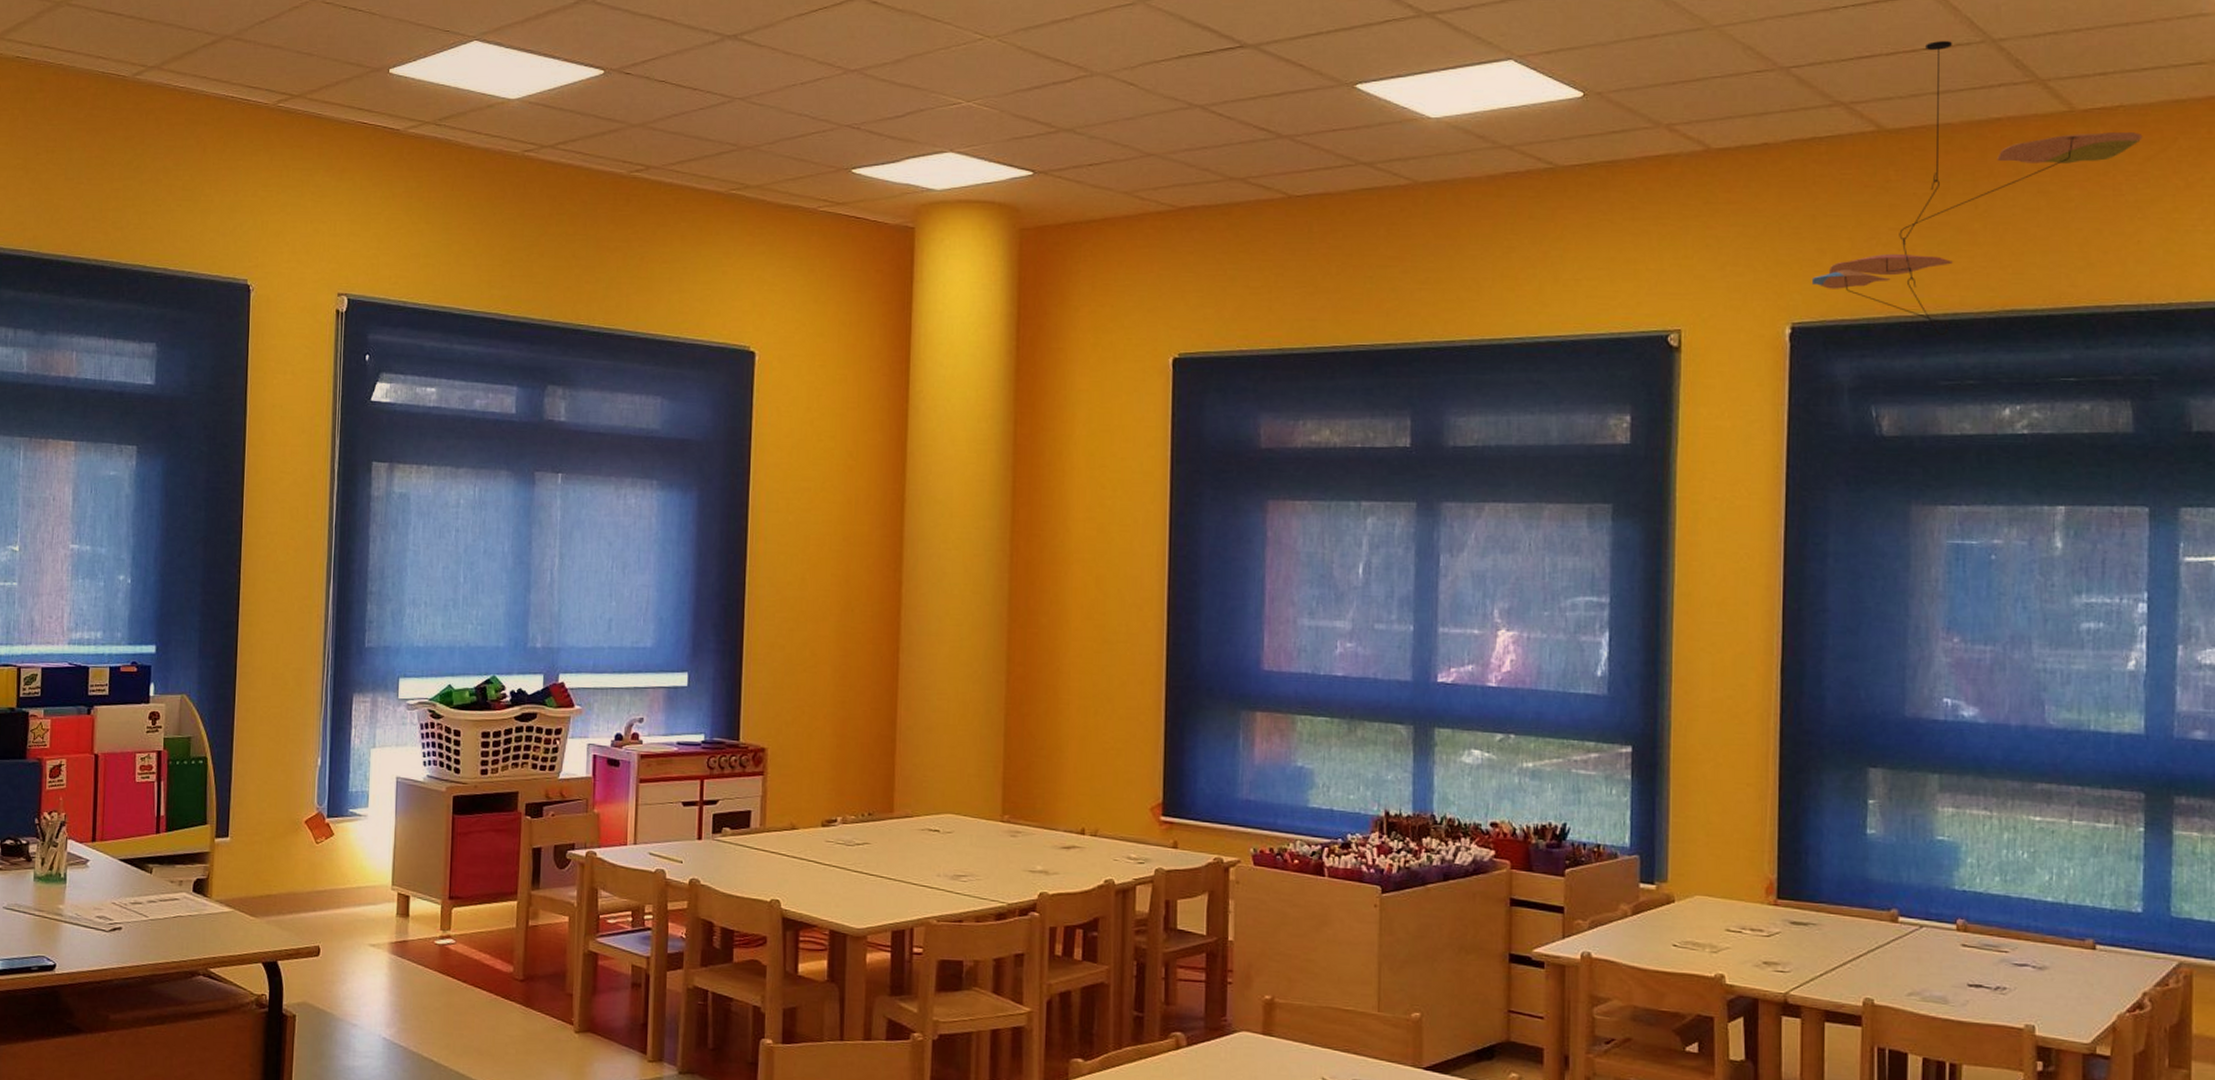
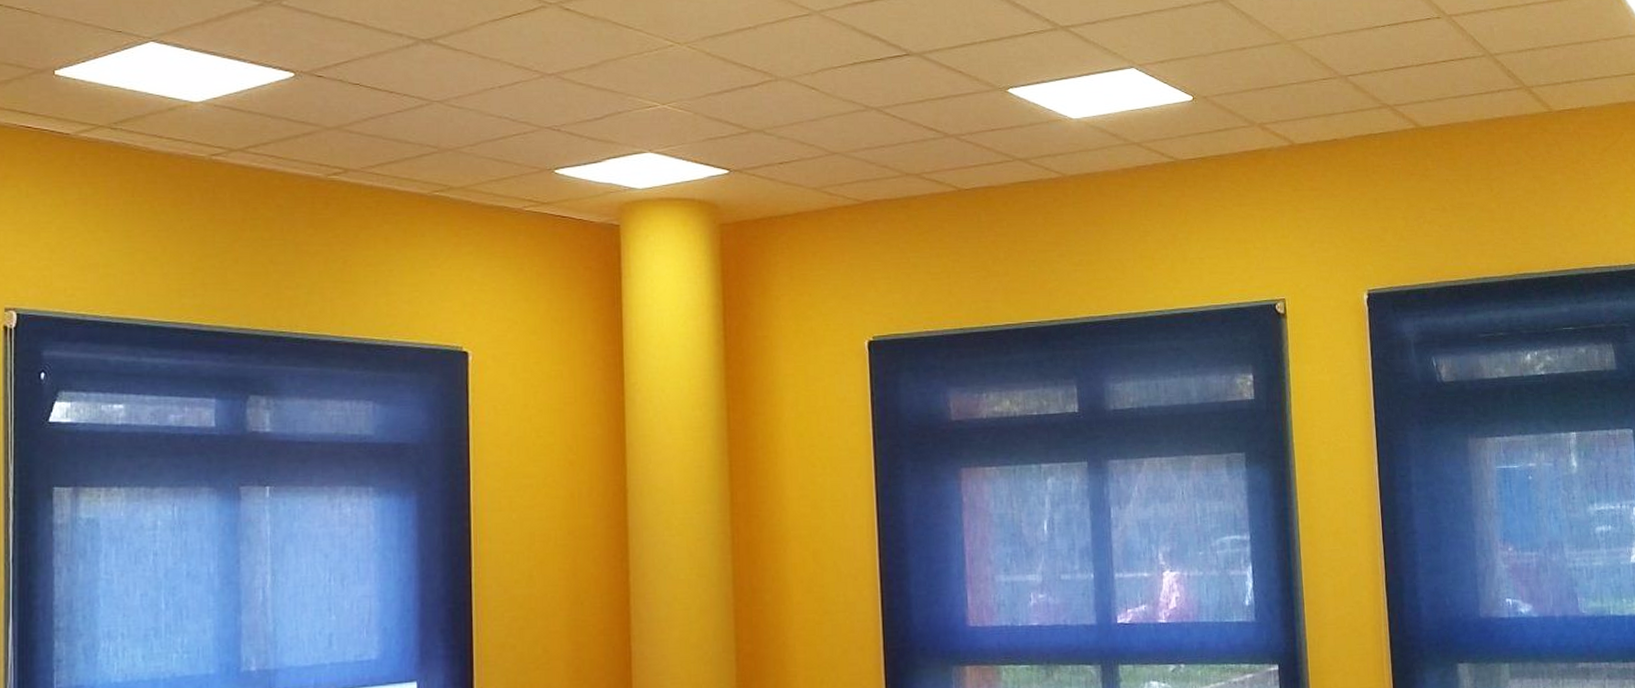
ceiling mobile: present [1811,40,2143,336] -> none [1379,54,1600,297]

